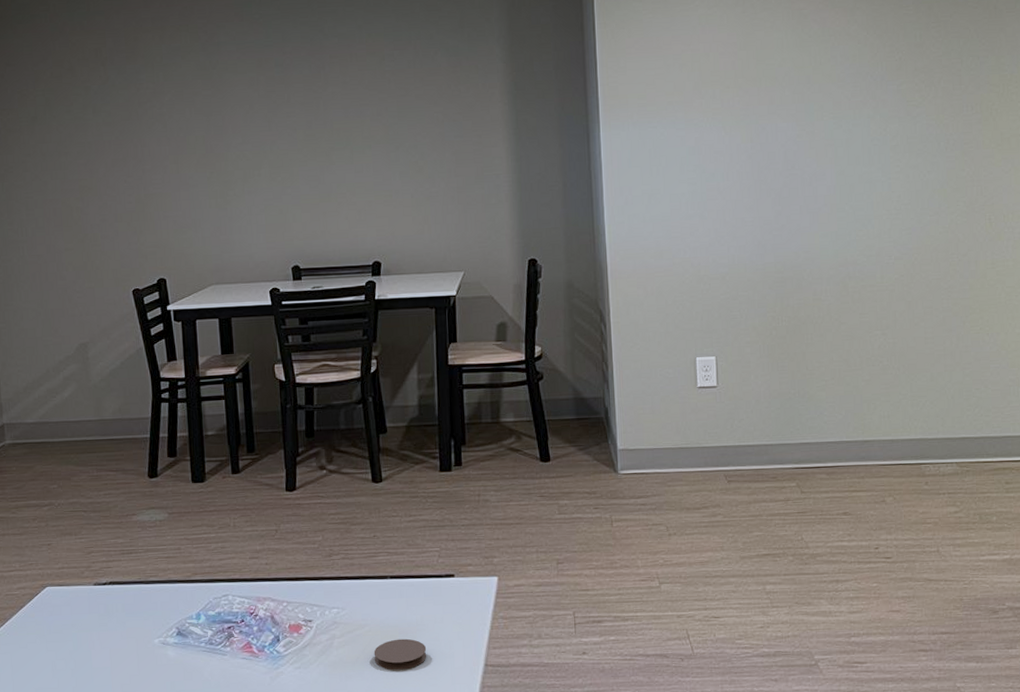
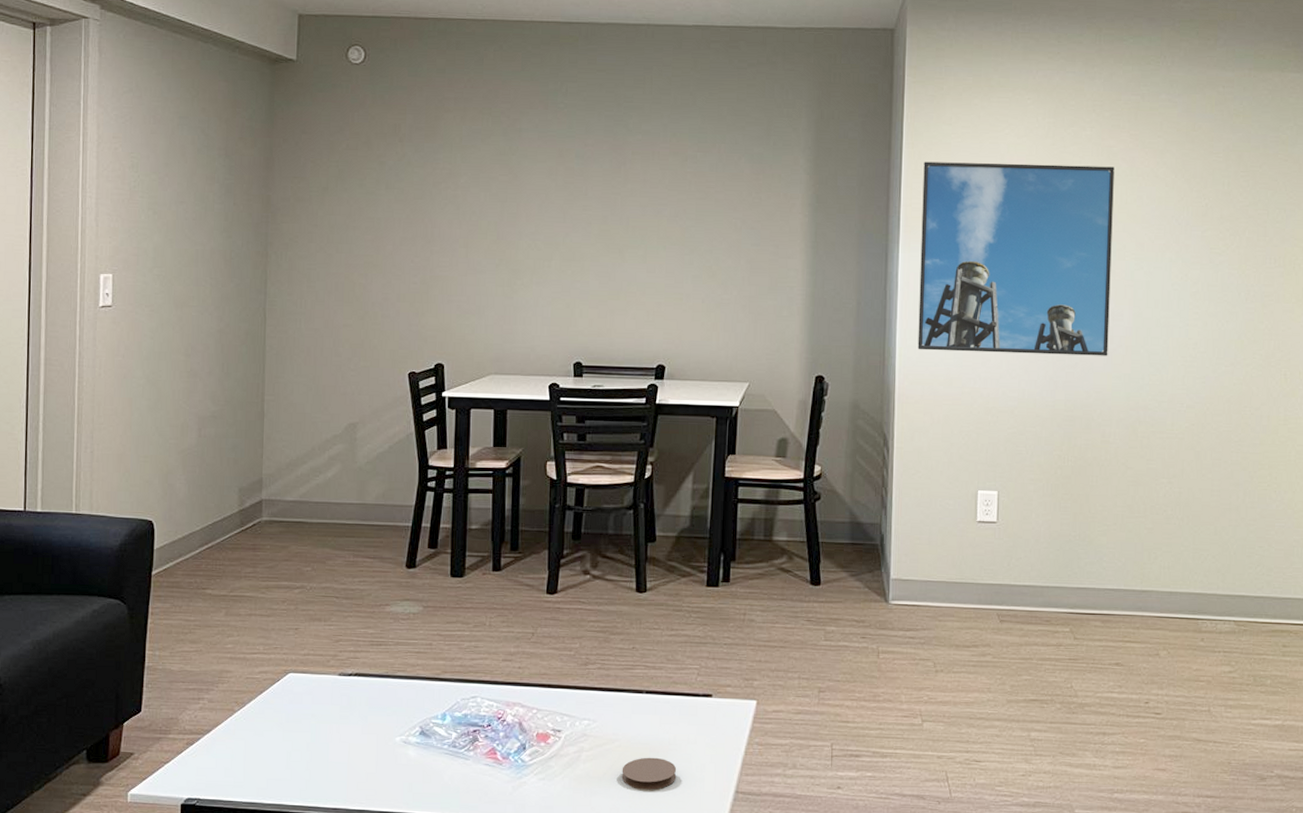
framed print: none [617,29,814,226] -> present [917,161,1114,356]

